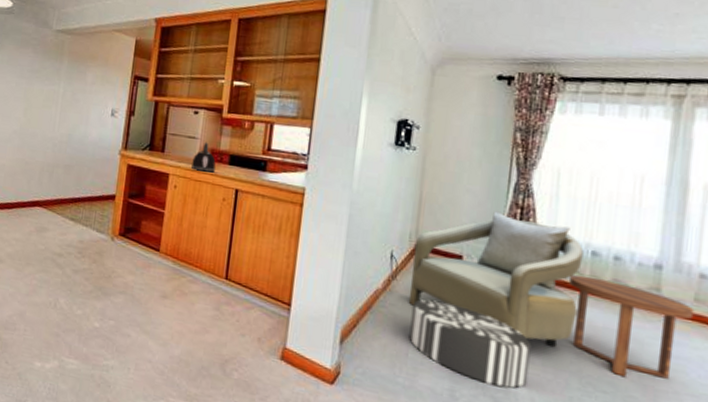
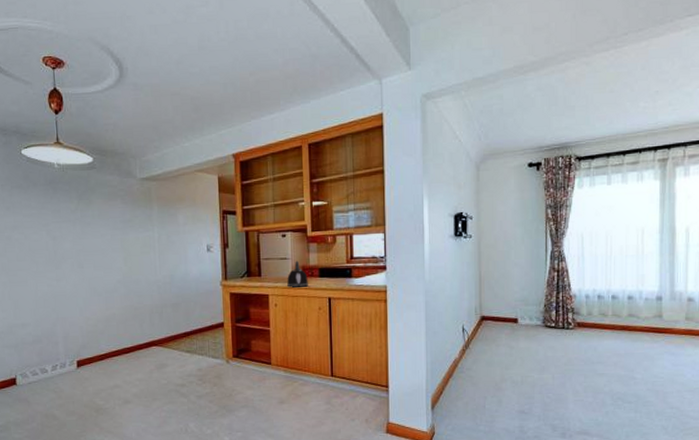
armchair: present [408,211,584,348] -> none [480,277,606,377]
pouf: present [409,299,532,389] -> none [484,358,575,416]
side table: present [568,275,695,379] -> none [597,316,686,388]

